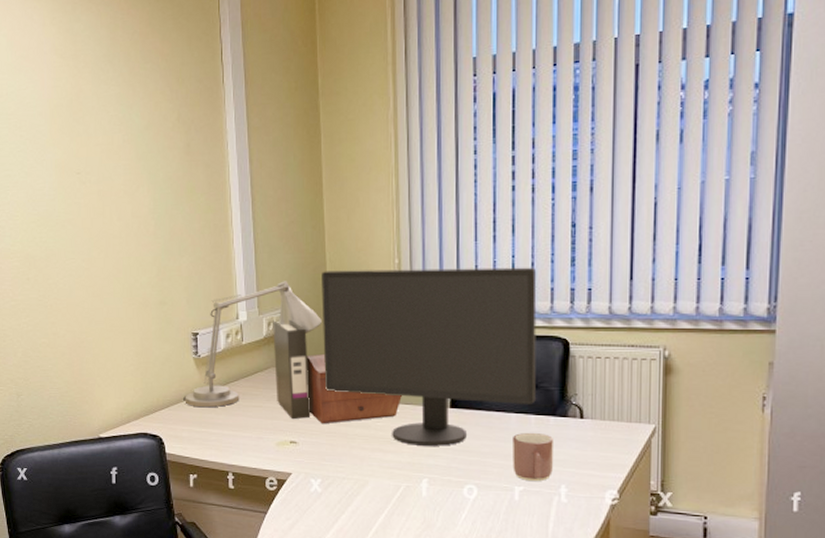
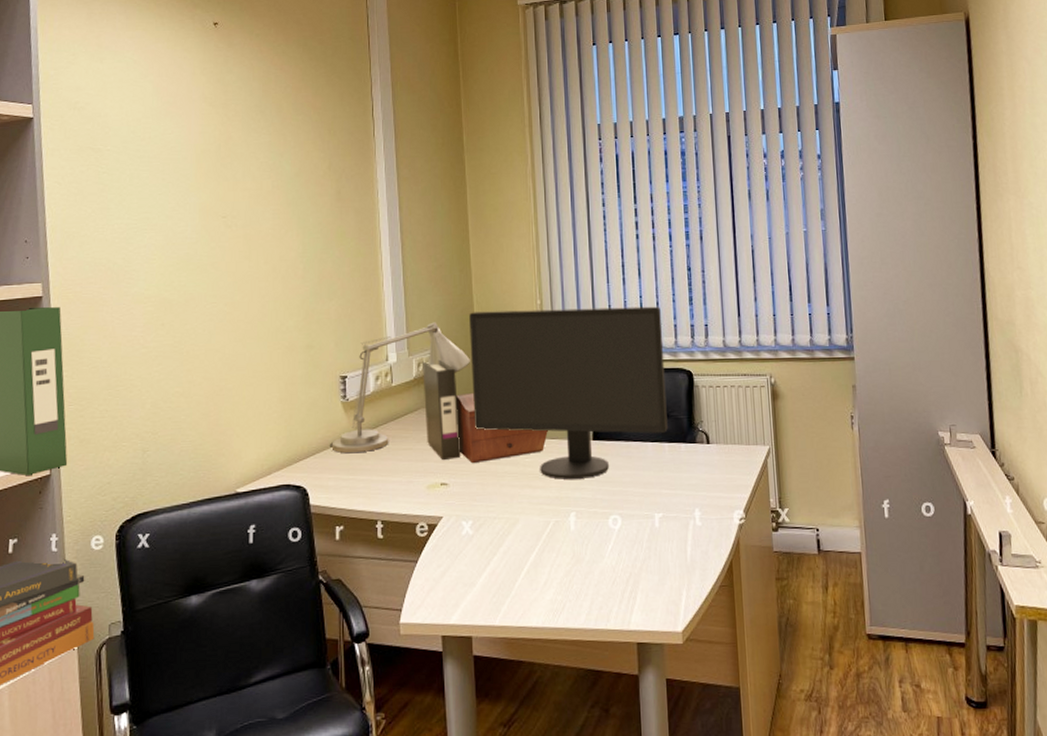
mug: present [513,432,553,482] -> none [650,459,687,508]

